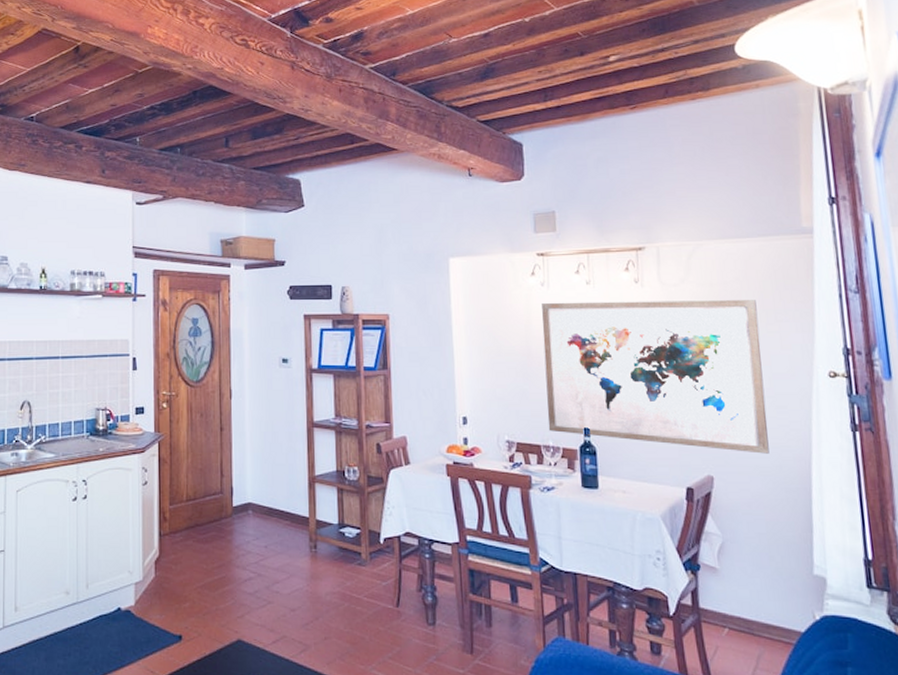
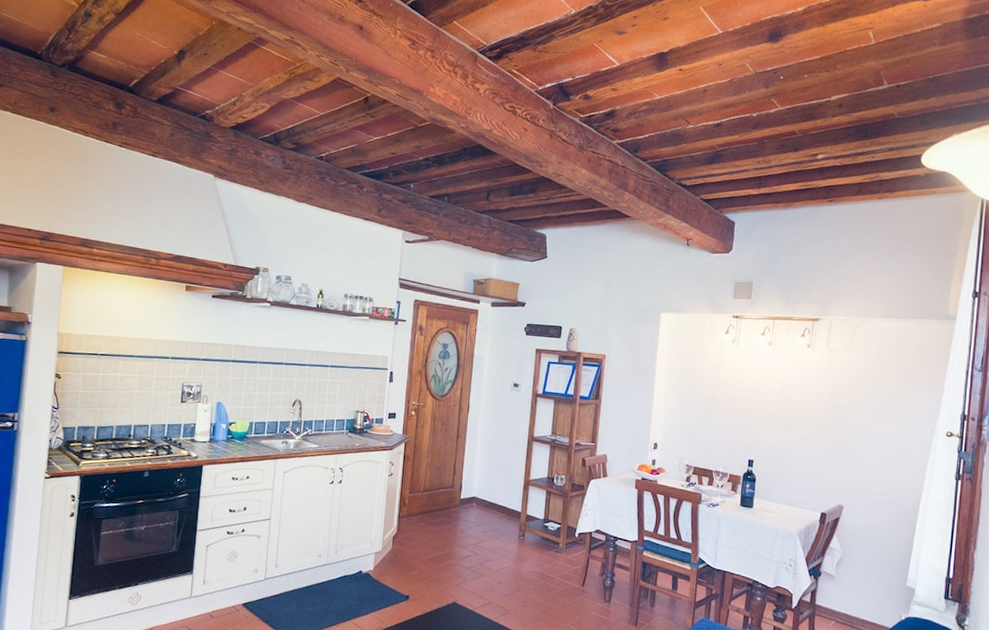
wall art: present [542,300,769,454] -> none [721,357,901,492]

